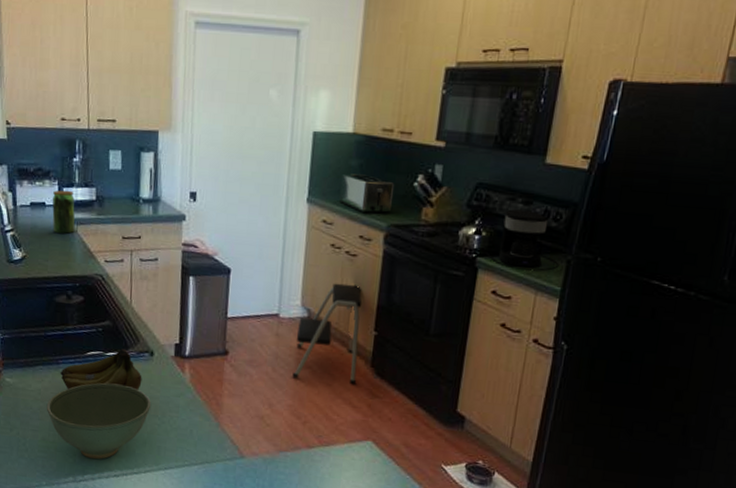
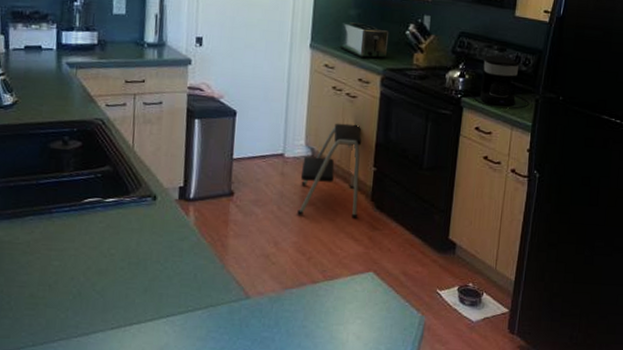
bowl: present [46,382,152,460] -> none [35,230,154,313]
jar: present [52,190,76,234] -> none [49,33,75,78]
fruit: present [59,349,142,390] -> none [52,194,144,240]

